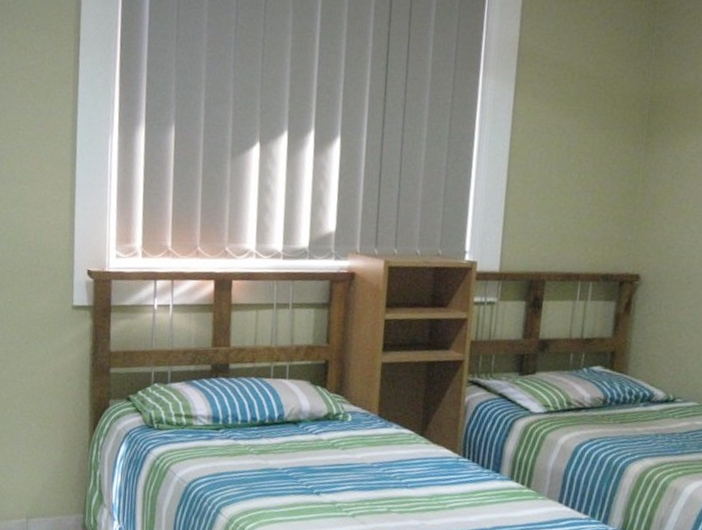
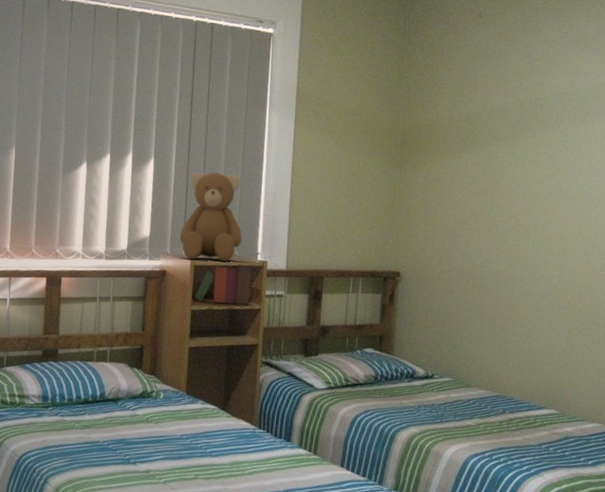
teddy bear: none [371,153,447,263] -> present [179,172,242,262]
books: none [388,266,458,314] -> present [194,265,252,305]

